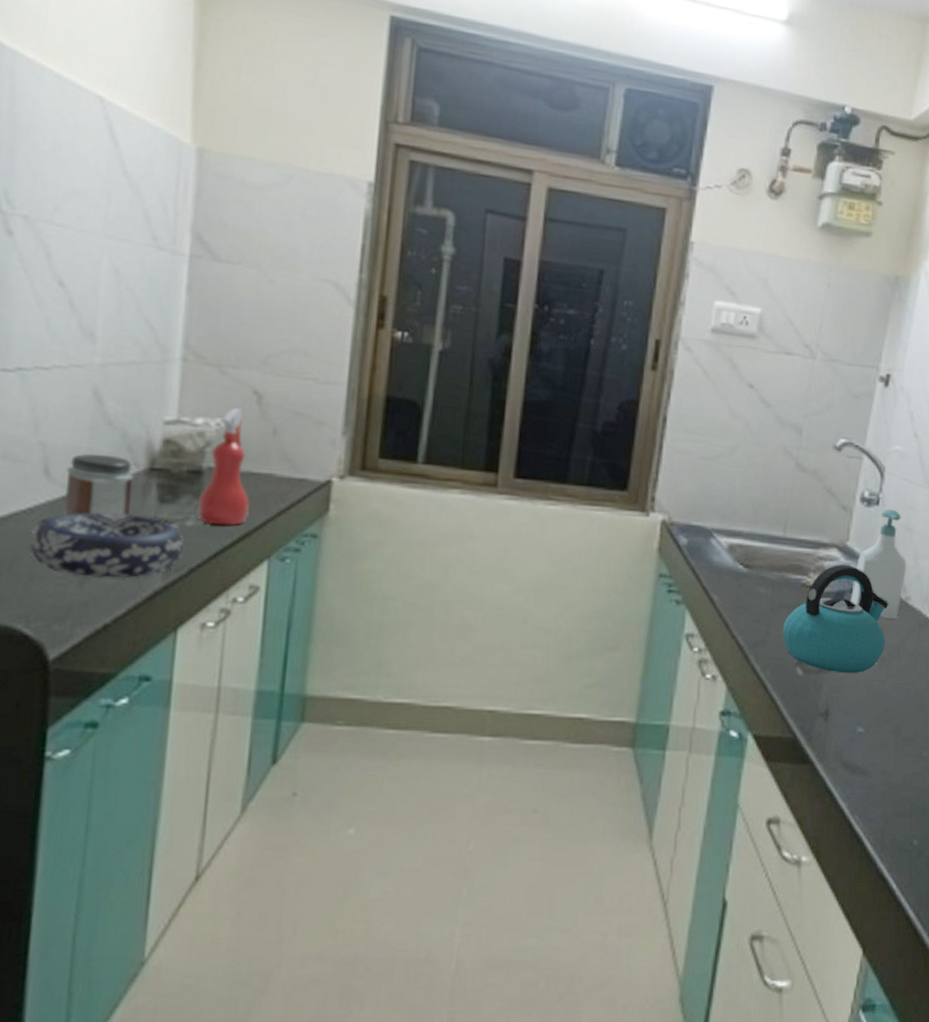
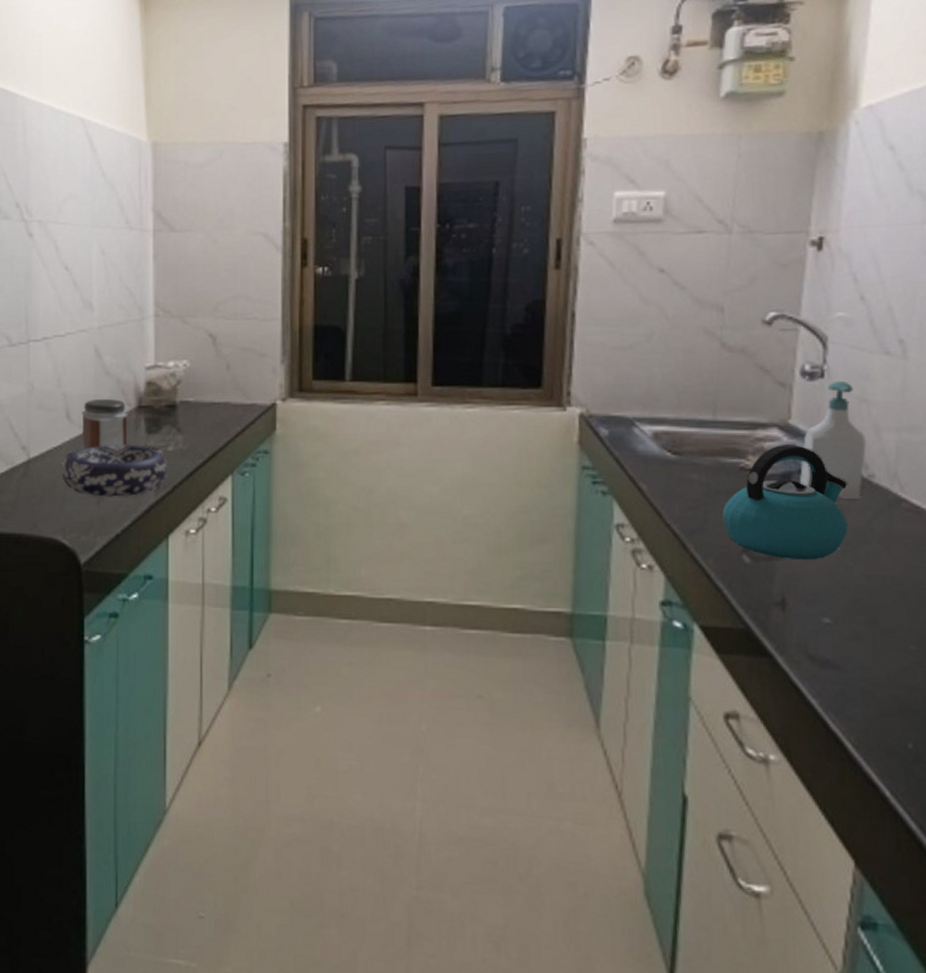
spray bottle: present [196,407,250,526] -> none [175,349,213,448]

